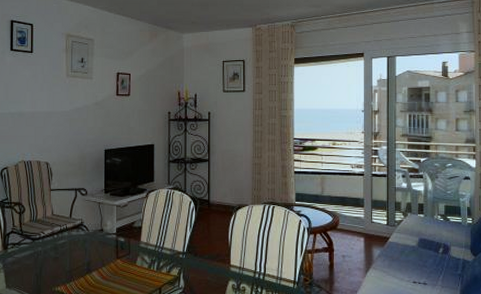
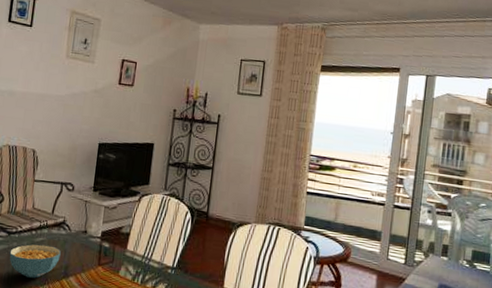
cereal bowl: none [36,246,82,277] -> present [9,244,61,278]

